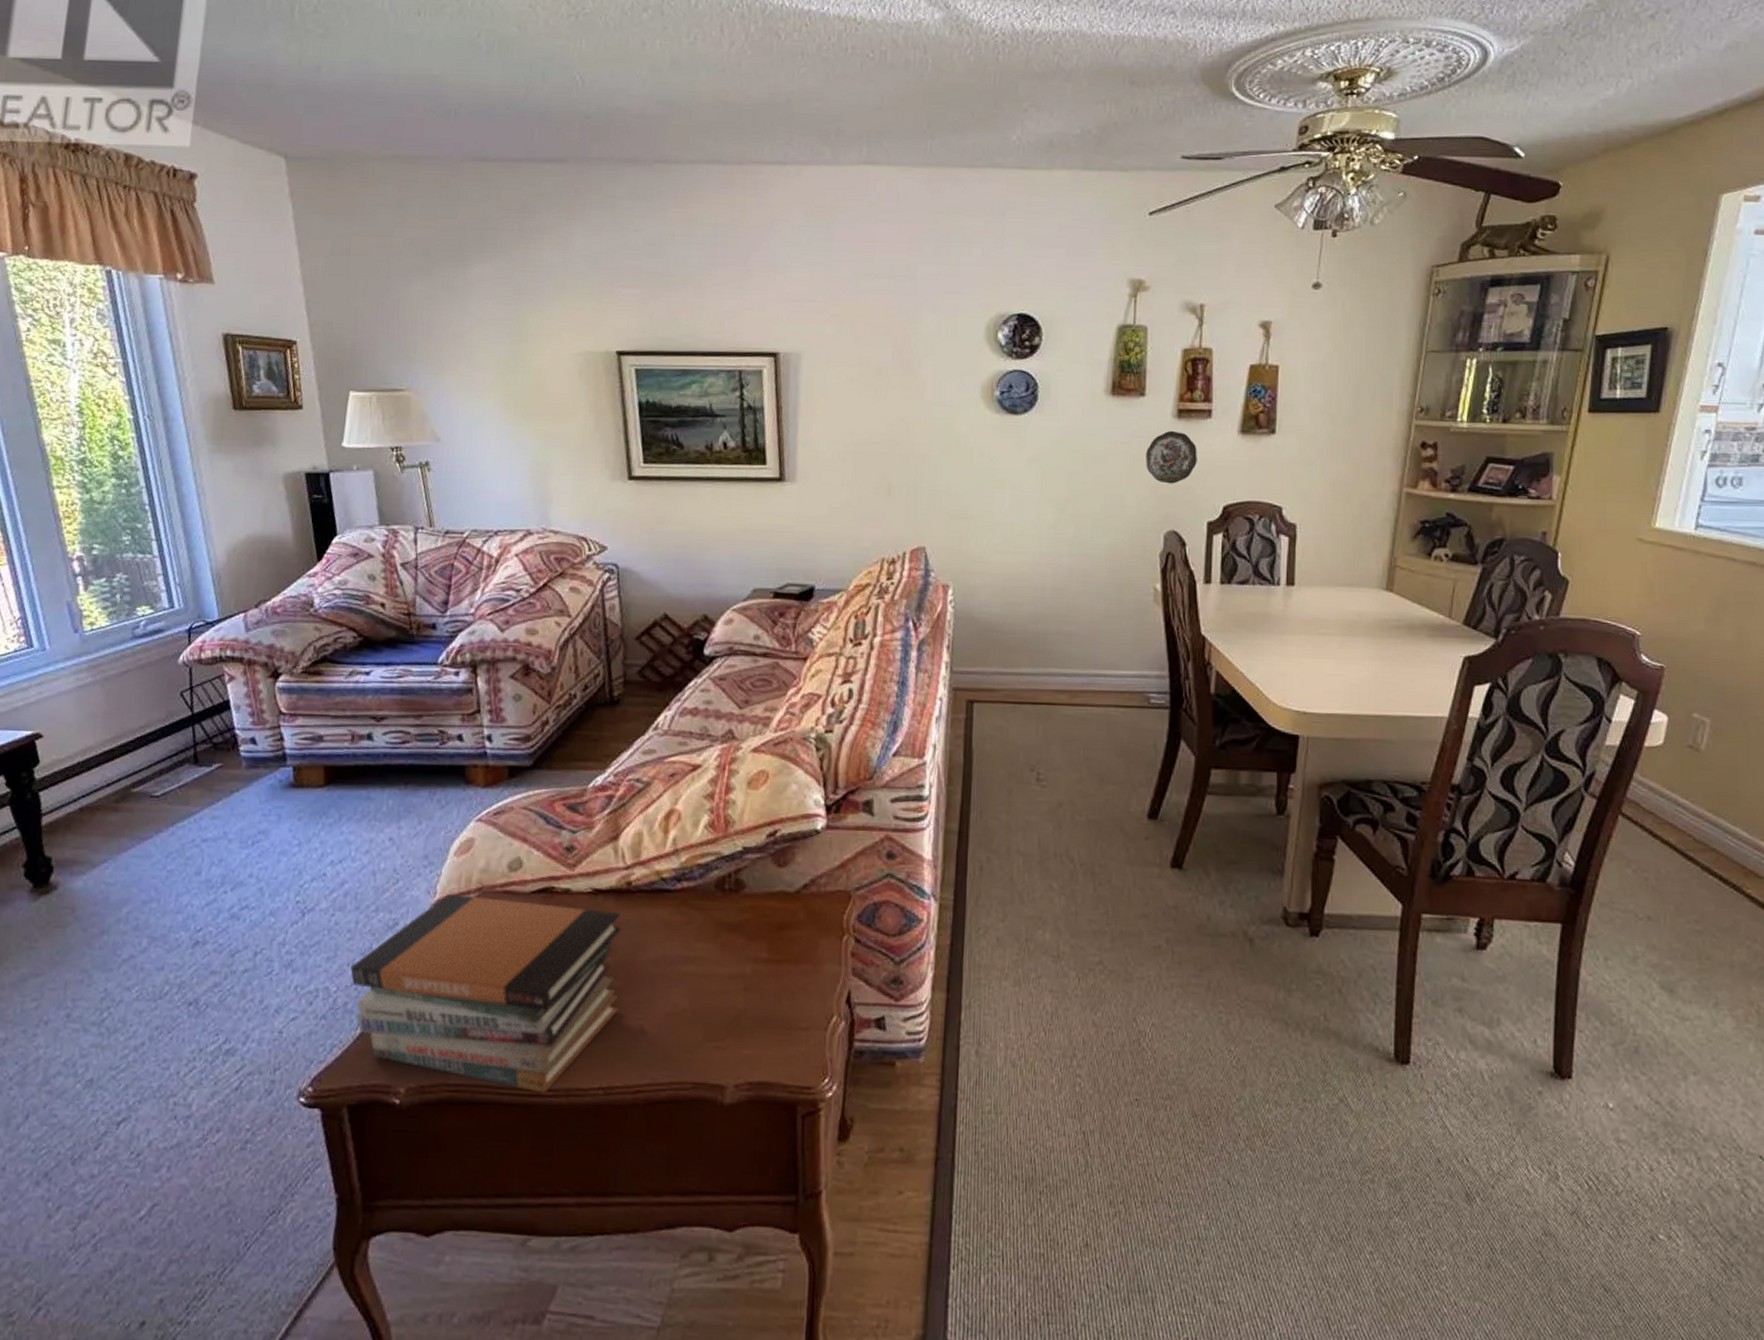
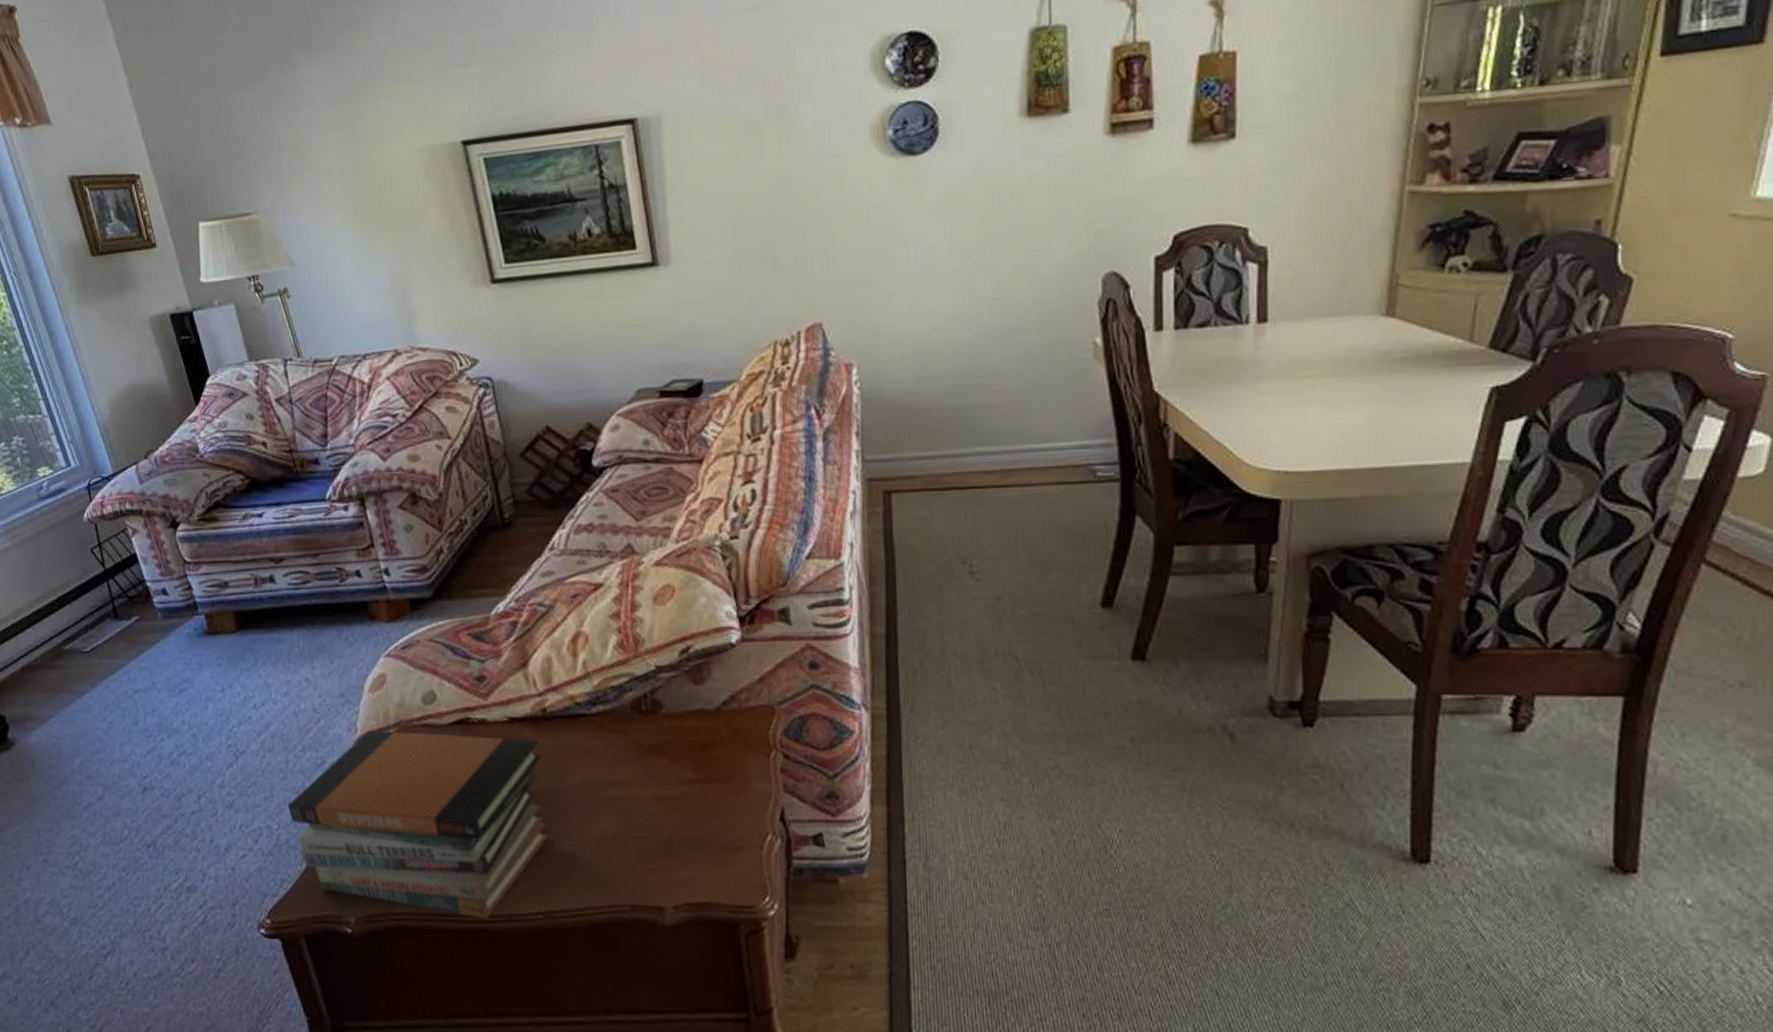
decorative plate: present [1146,430,1197,484] -> none [1074,150,1138,216]

